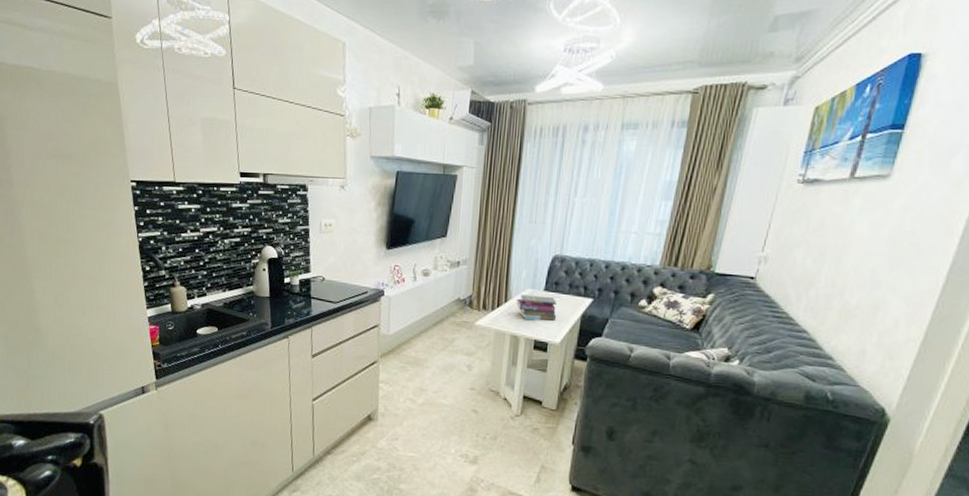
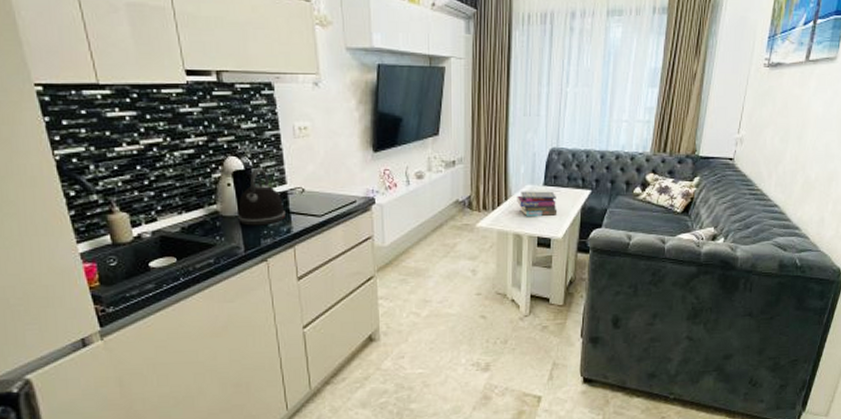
kettle: none [269,257,307,307] -> present [238,168,285,226]

